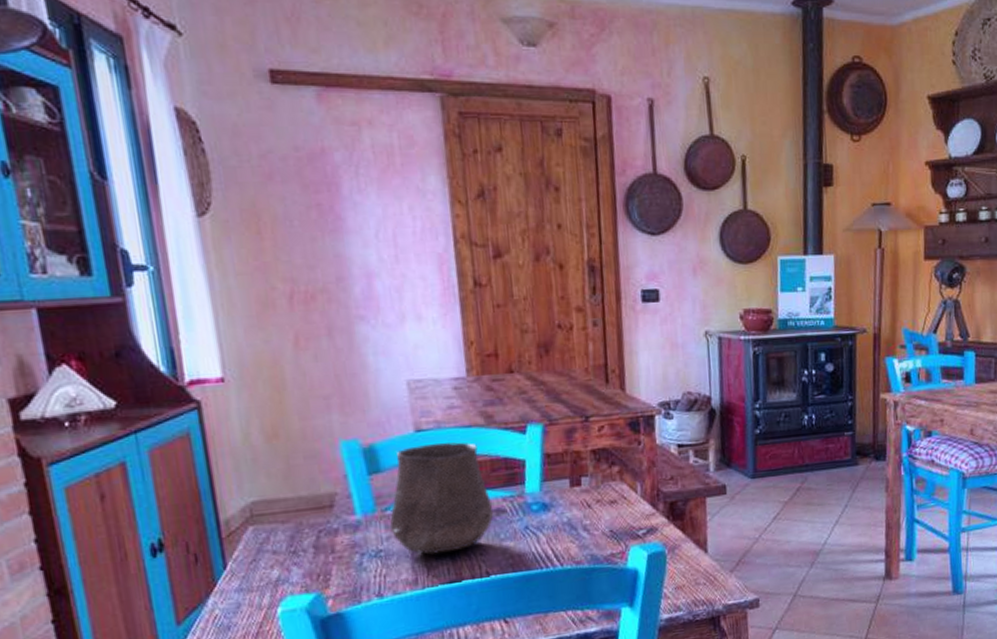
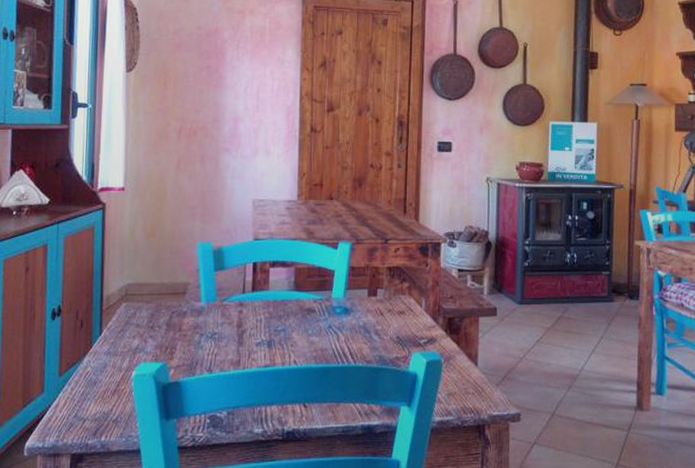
ceramic cup: present [390,442,494,555] -> none [226,251,306,341]

